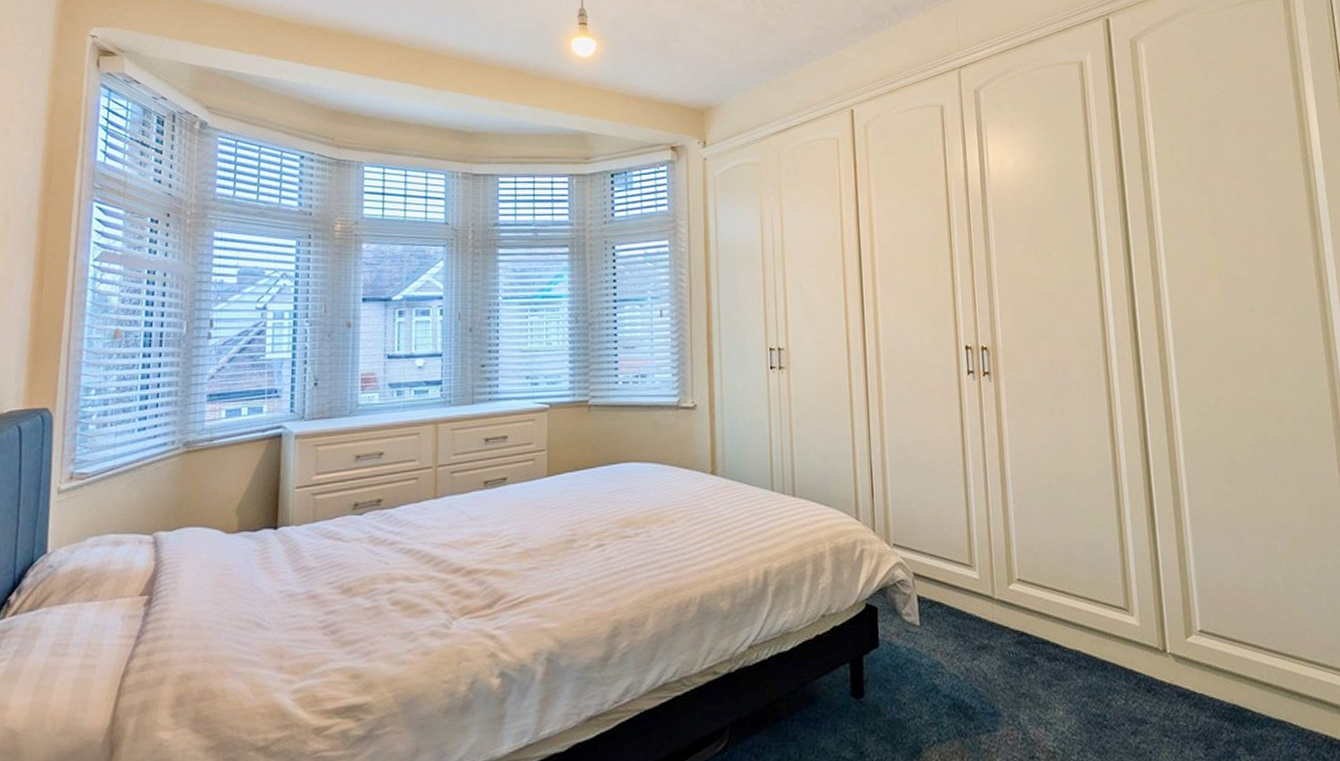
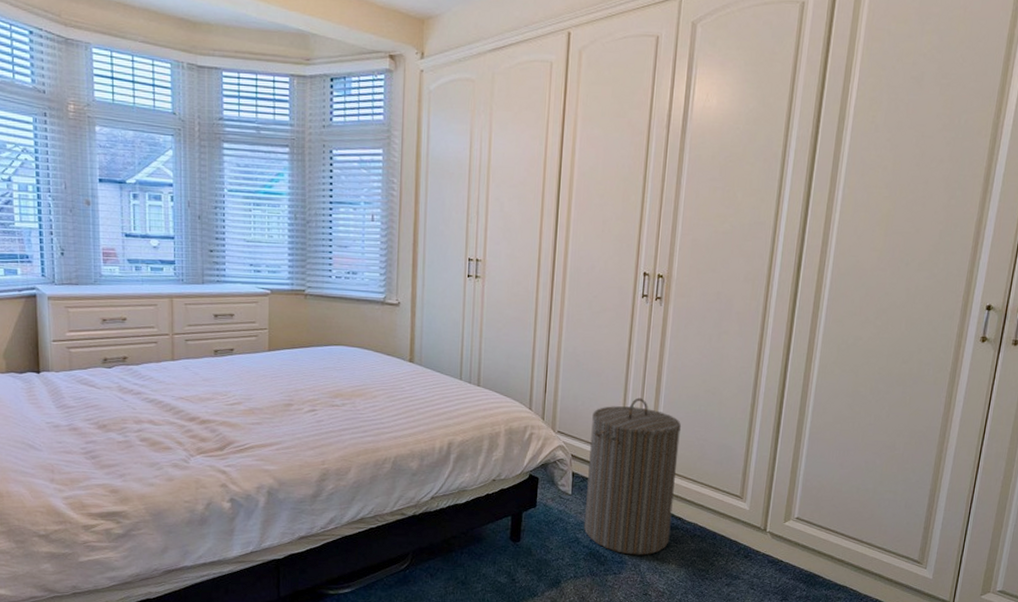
laundry hamper: none [931,493,1050,703] -> present [583,397,682,555]

